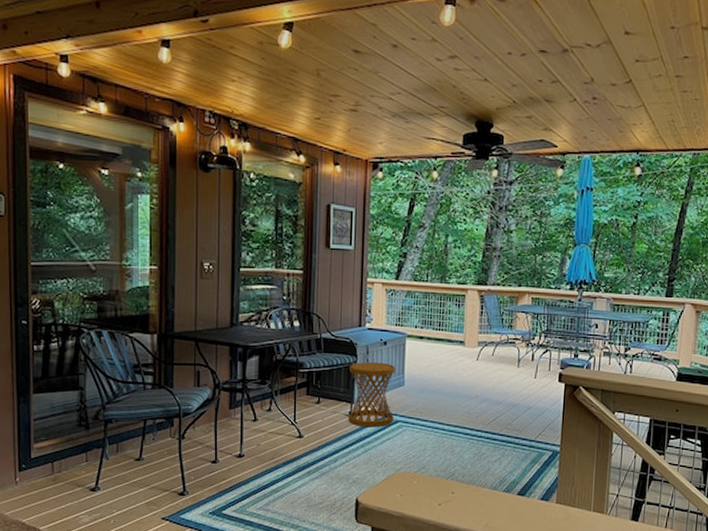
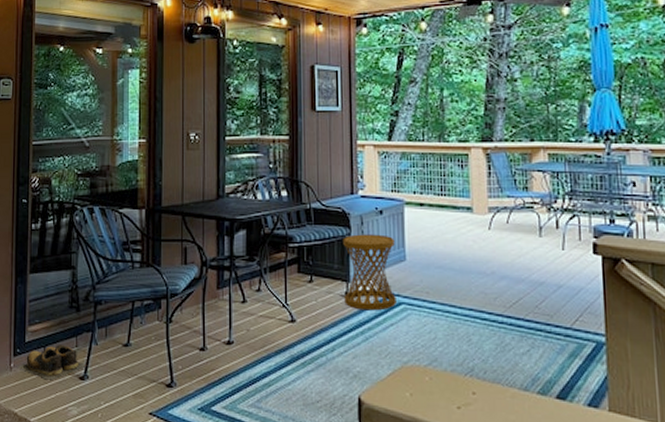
shoes: none [23,459,97,492] -> present [17,344,86,380]

